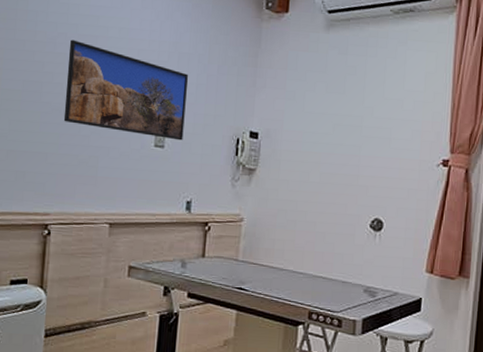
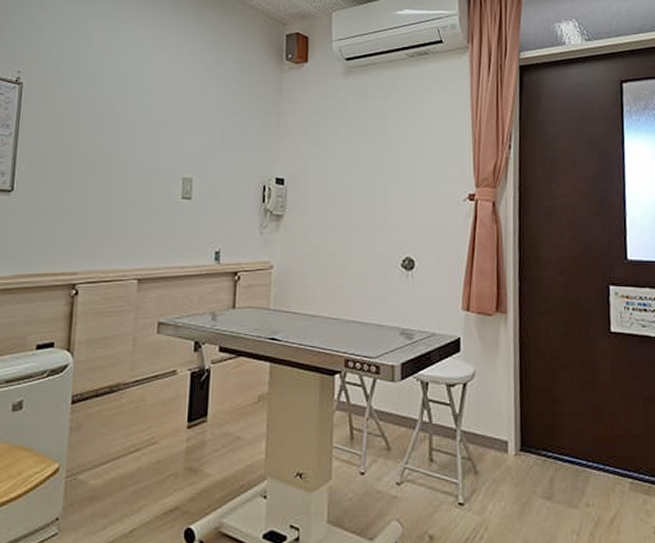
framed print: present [63,39,189,141] -> none [91,100,214,191]

